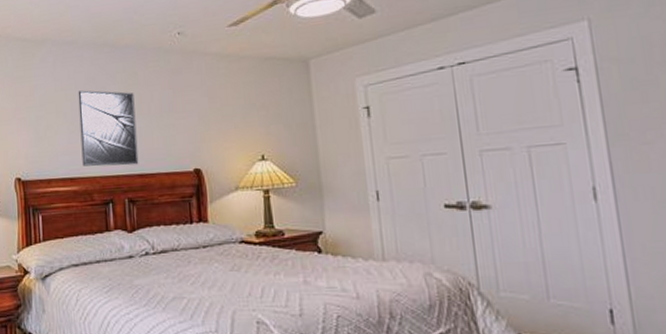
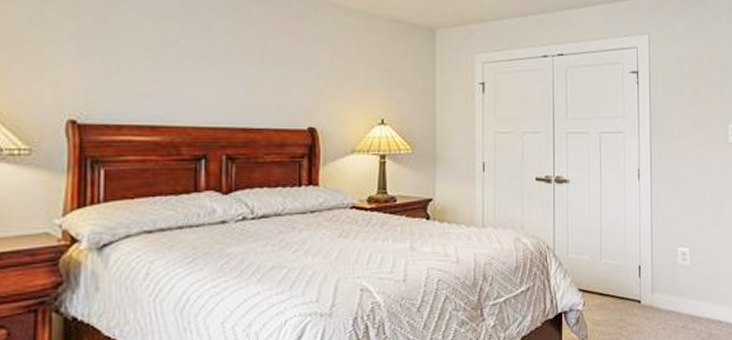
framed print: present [78,90,139,167] -> none [169,21,244,117]

